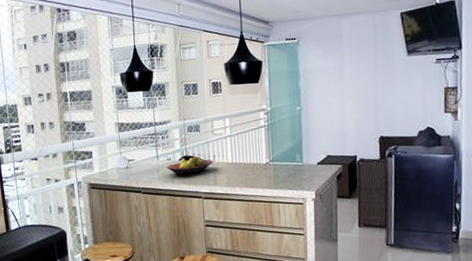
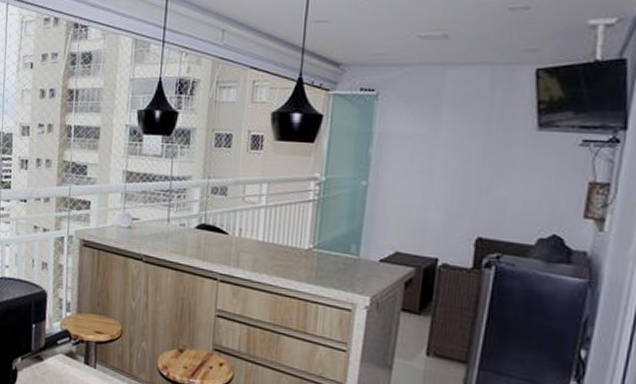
fruit bowl: present [166,156,213,176] -> none [177,226,239,249]

